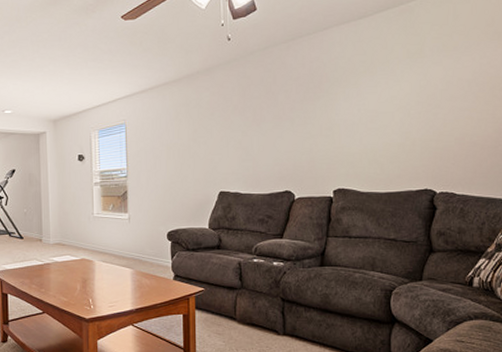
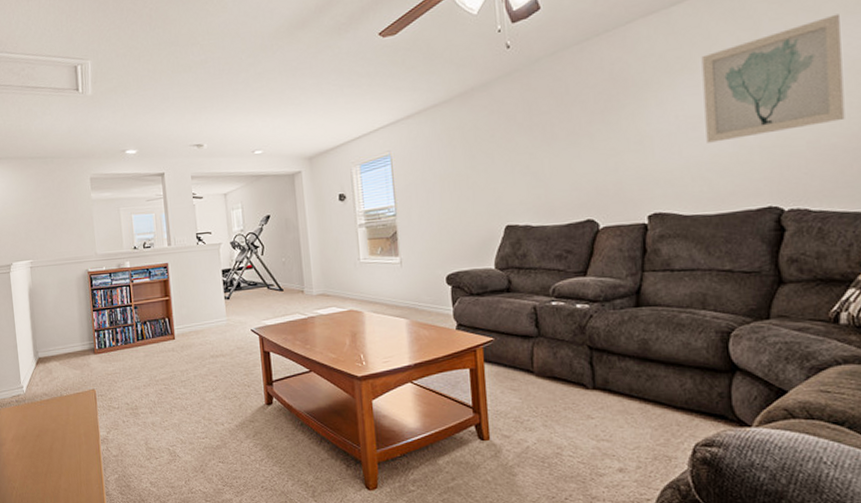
wall art: none [380,39,483,134] -> present [701,14,845,143]

